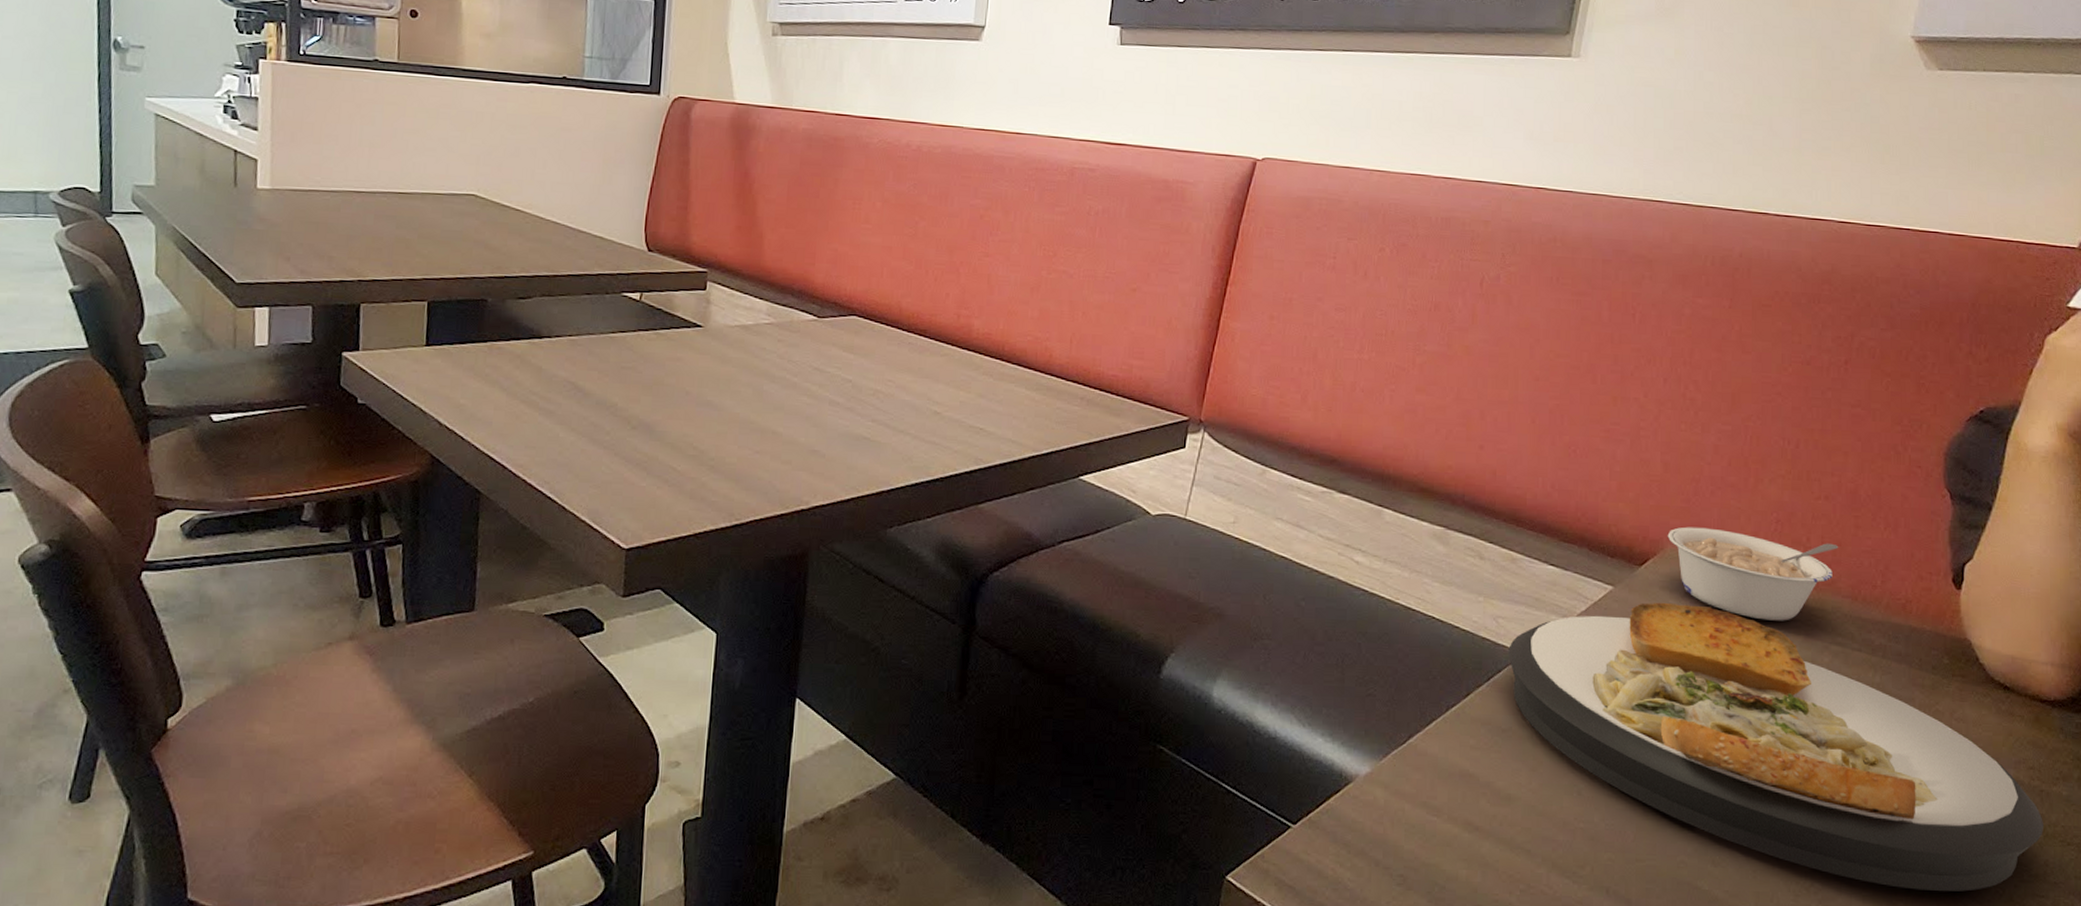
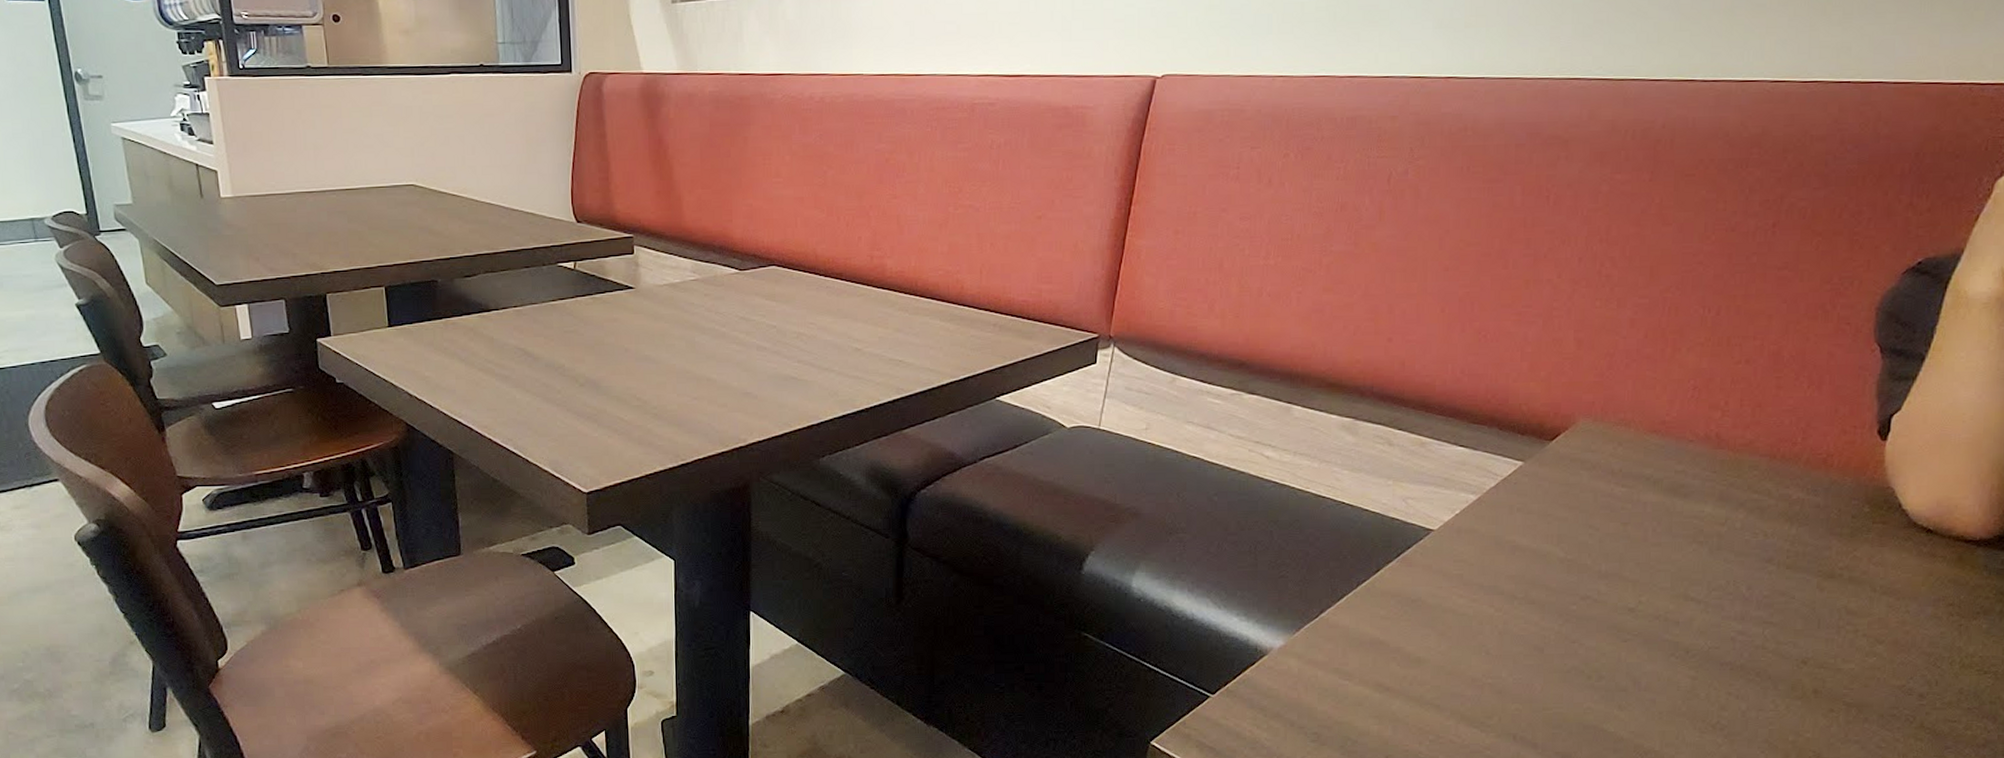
plate: present [1508,602,2043,892] -> none [1418,473,1960,722]
legume: present [1667,526,1839,621] -> none [1579,399,1758,483]

